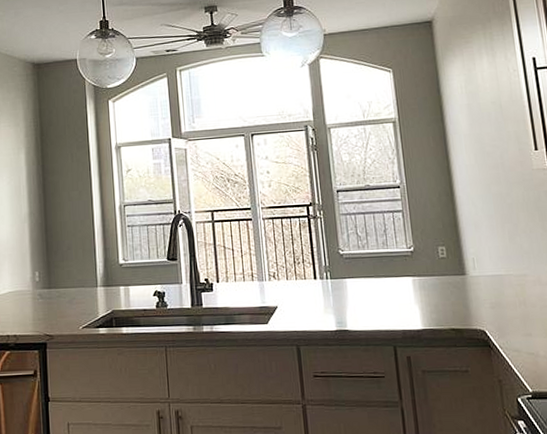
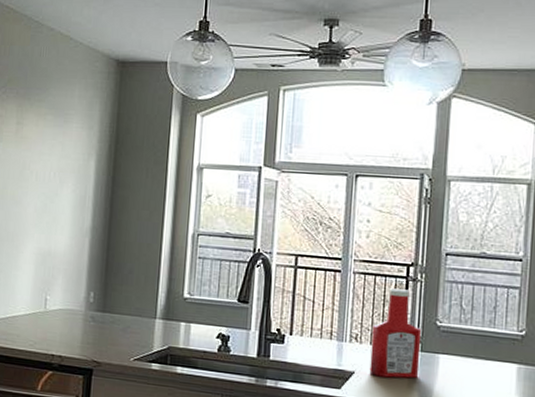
ketchup bottle: none [286,227,332,307] -> present [369,288,422,378]

